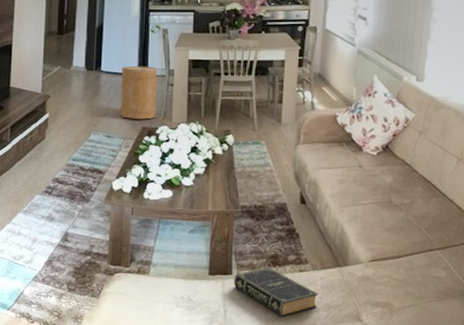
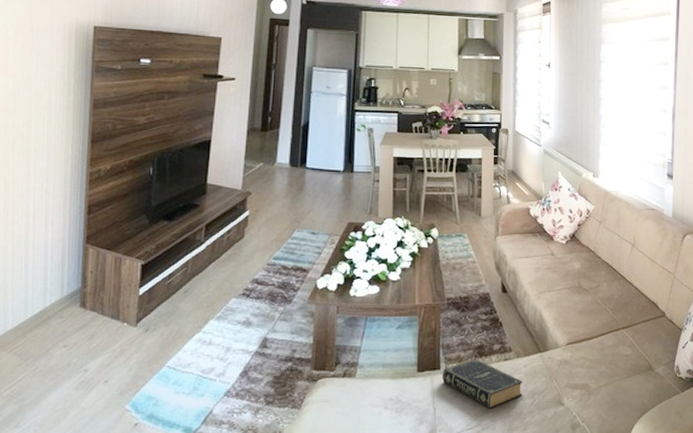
basket: present [120,65,158,120] -> none [326,162,364,215]

